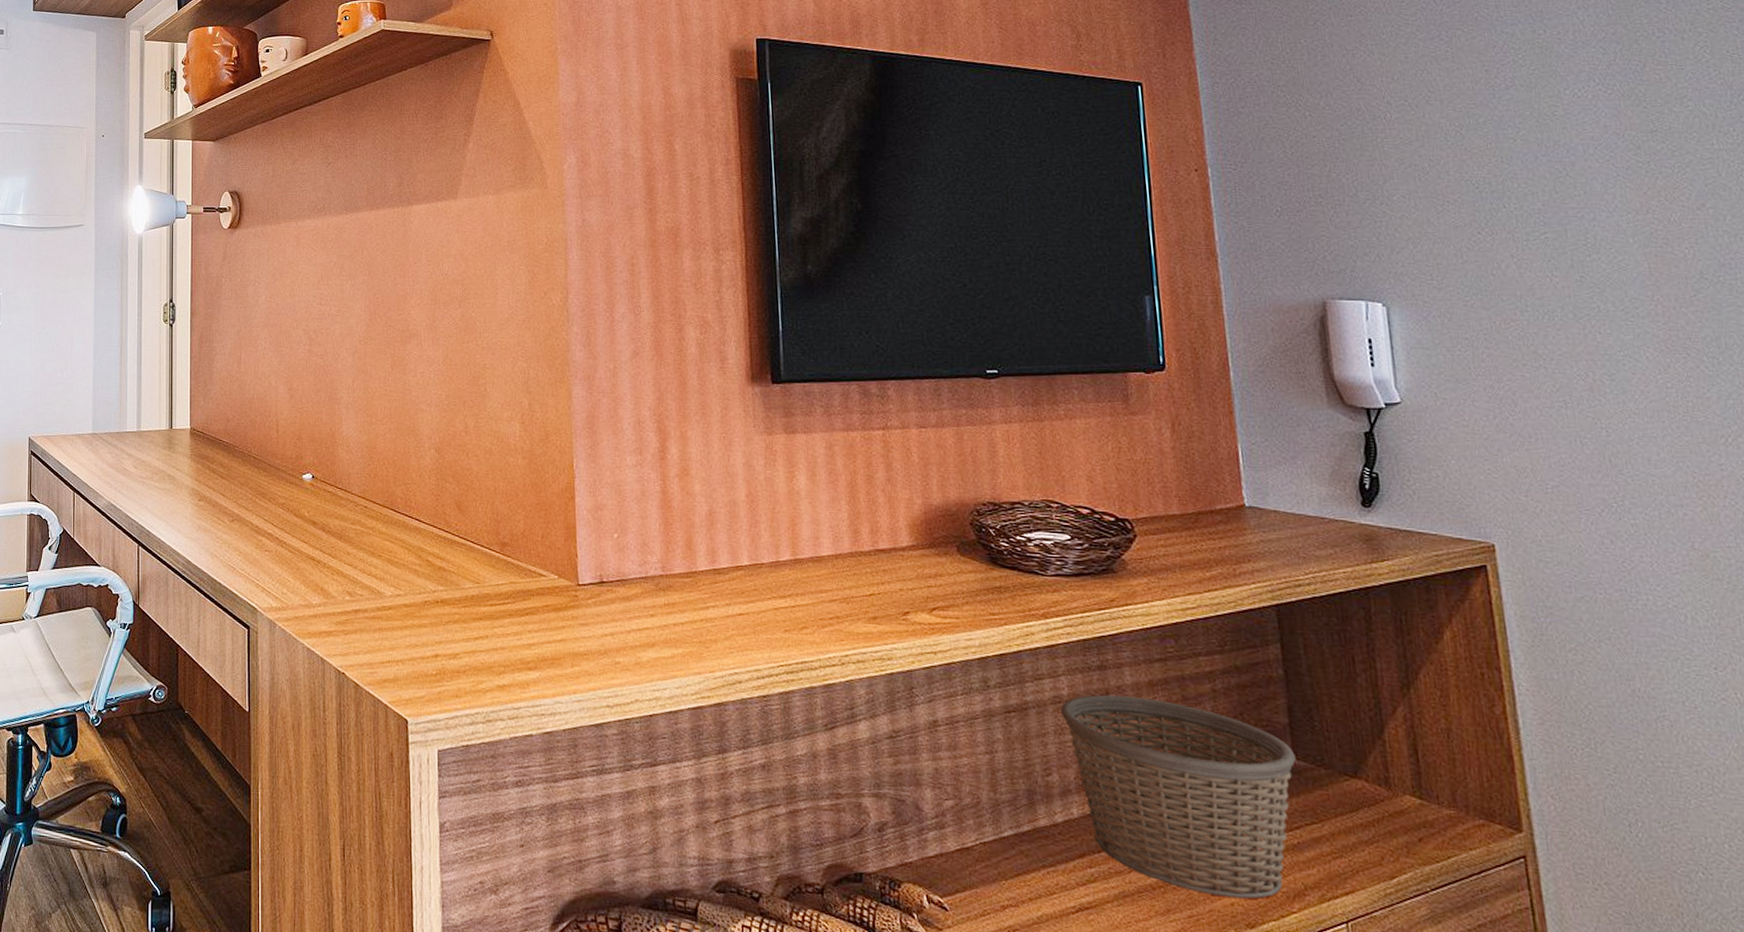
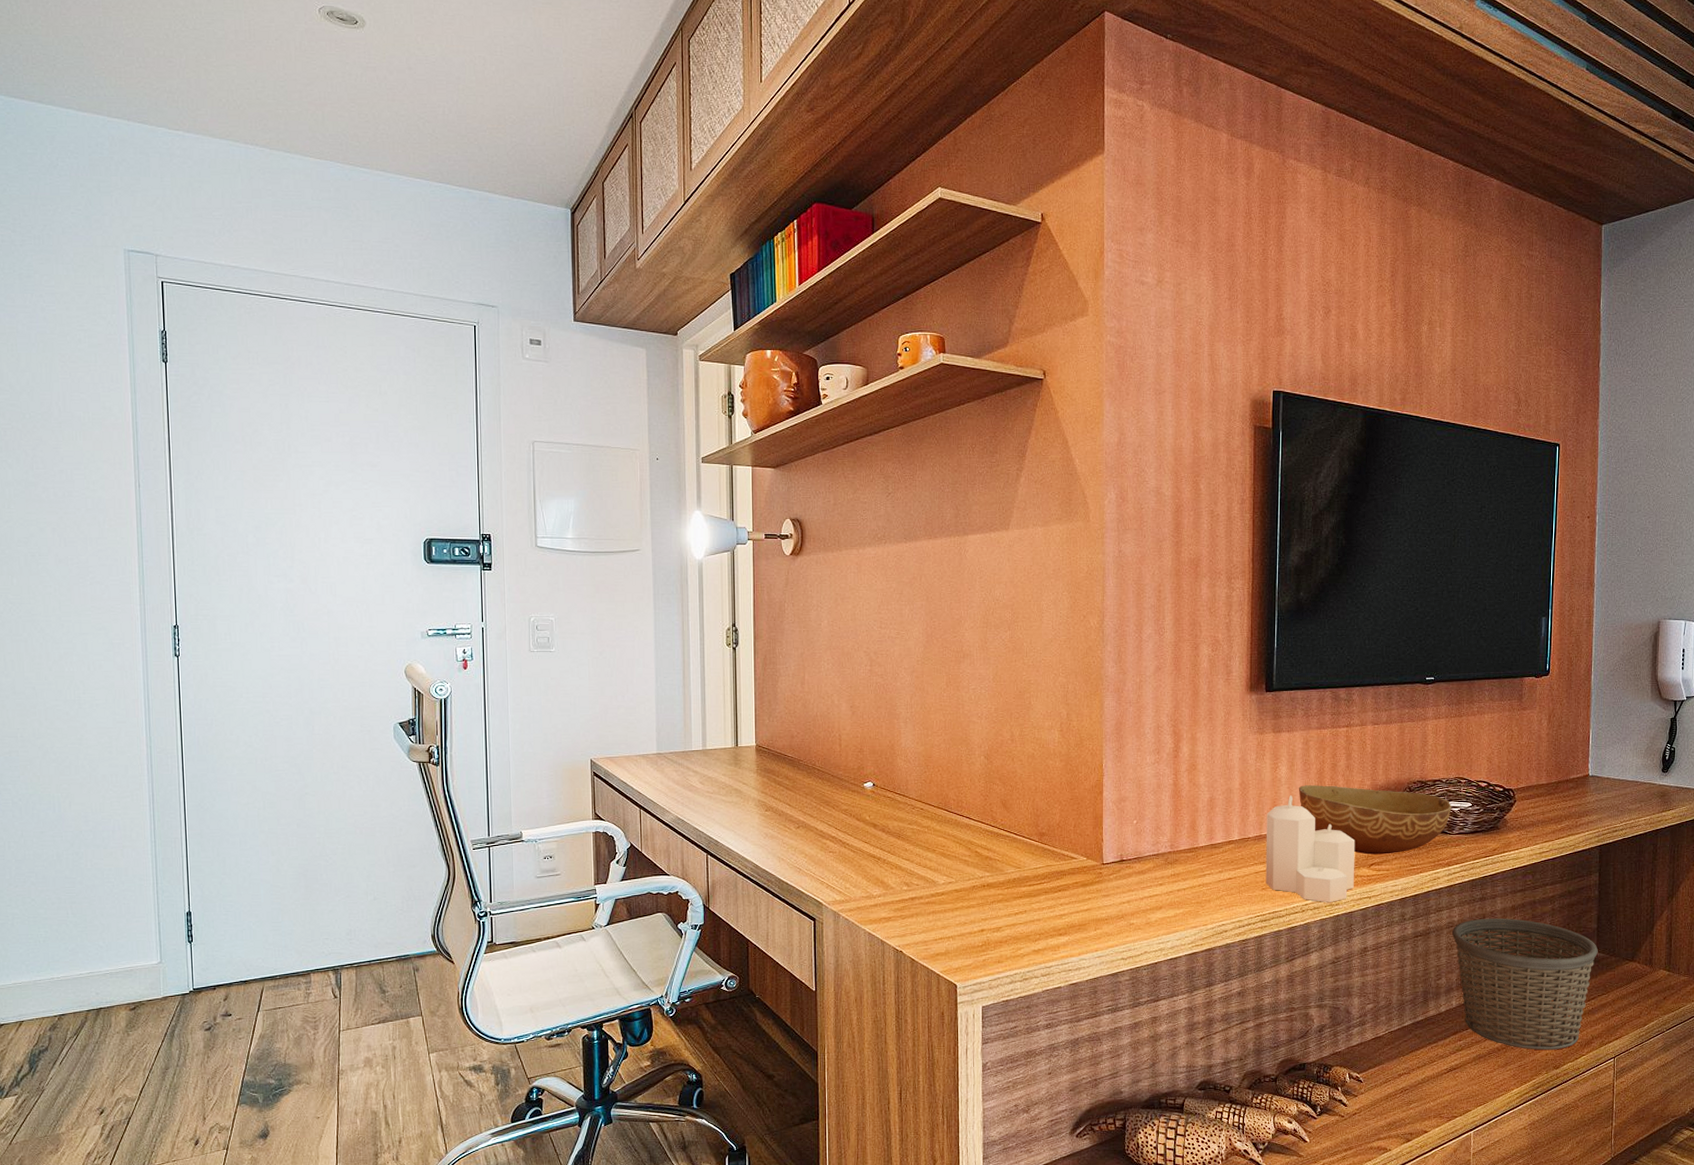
candle: none [783,513,911,656] -> present [1265,795,1355,902]
bowl: none [823,501,1041,597] -> present [1298,785,1451,855]

